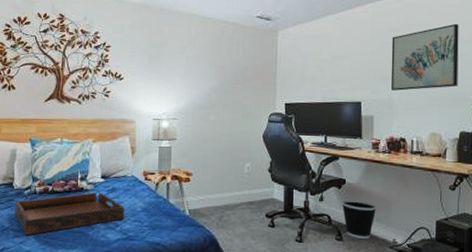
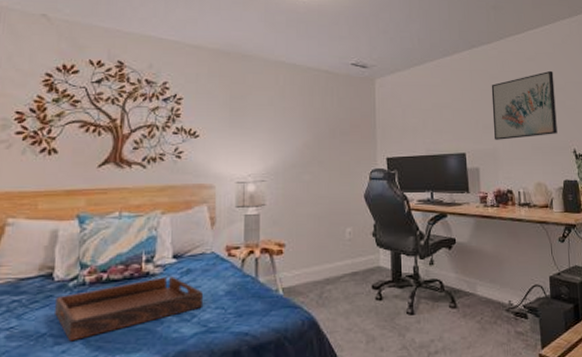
wastebasket: present [341,199,377,240] -> none [453,260,490,305]

